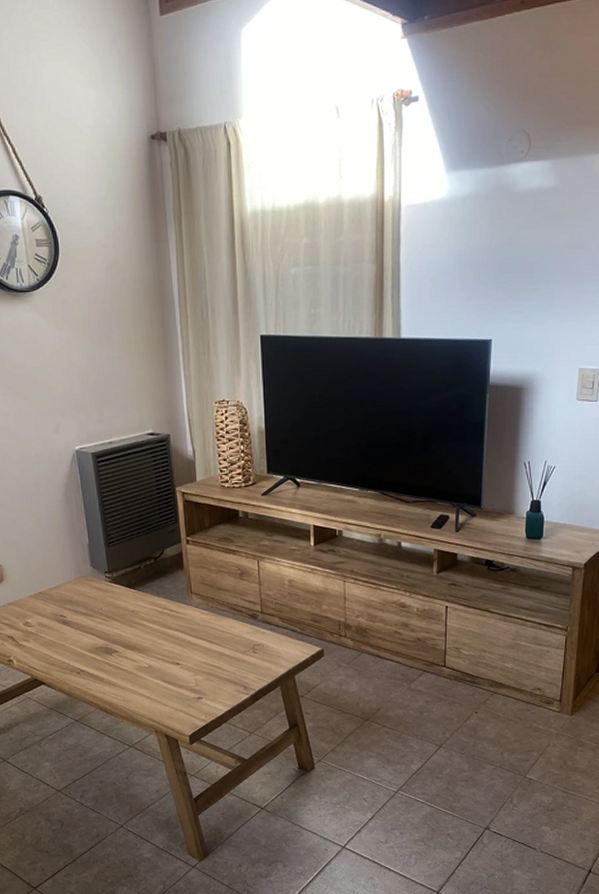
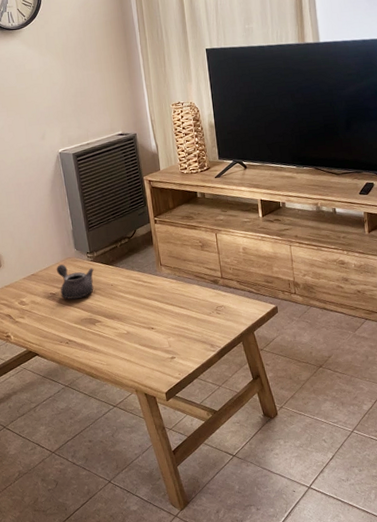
teapot: none [68,583,113,625] -> present [56,264,94,300]

